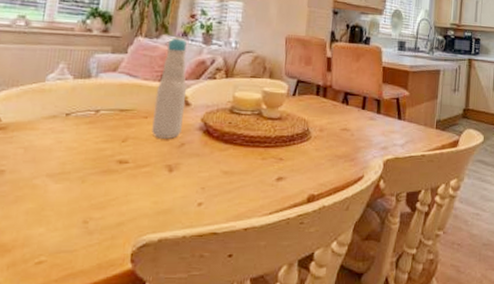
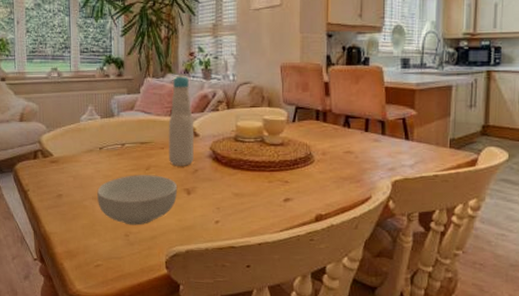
cereal bowl: none [53,147,159,209] -> present [97,175,178,225]

